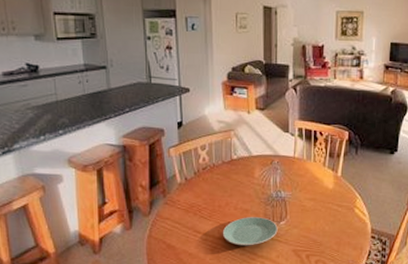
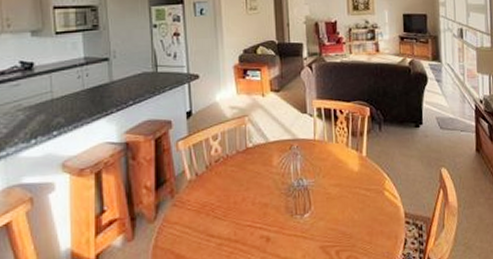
plate: present [222,217,278,246] -> none [239,211,302,248]

